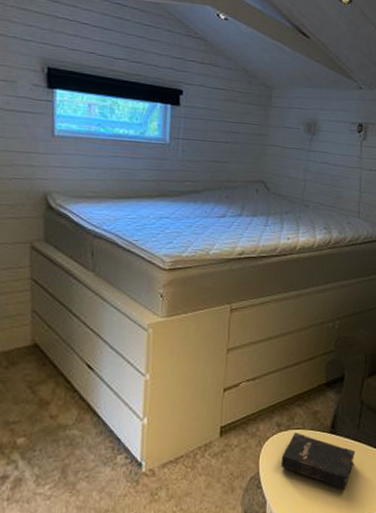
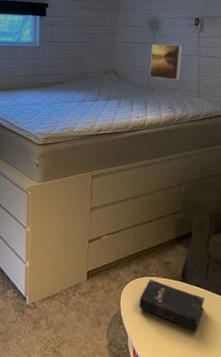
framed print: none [304,150,343,196] -> present [150,44,183,80]

